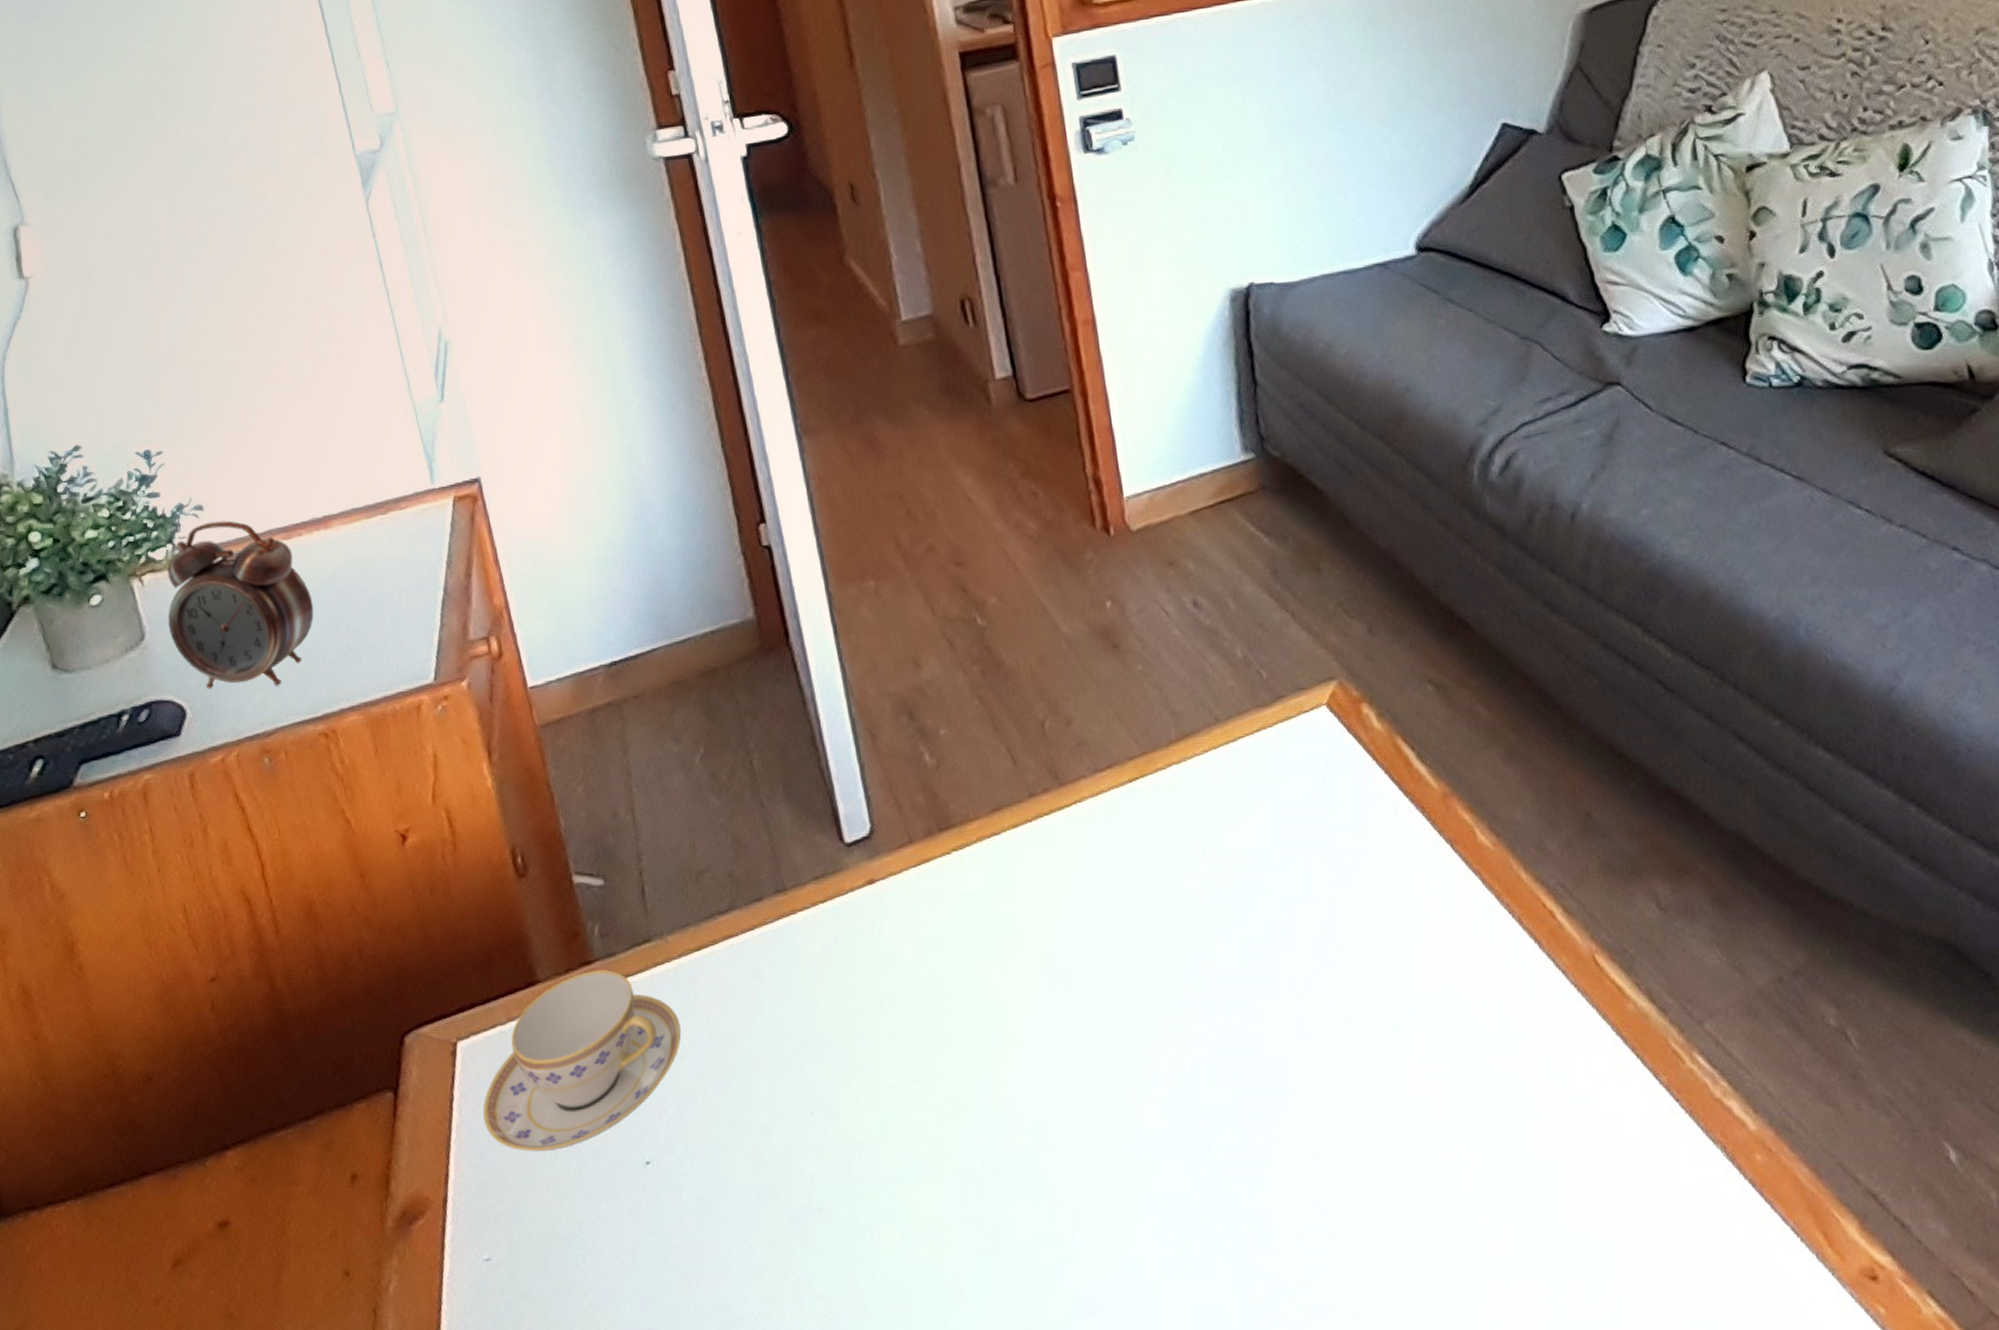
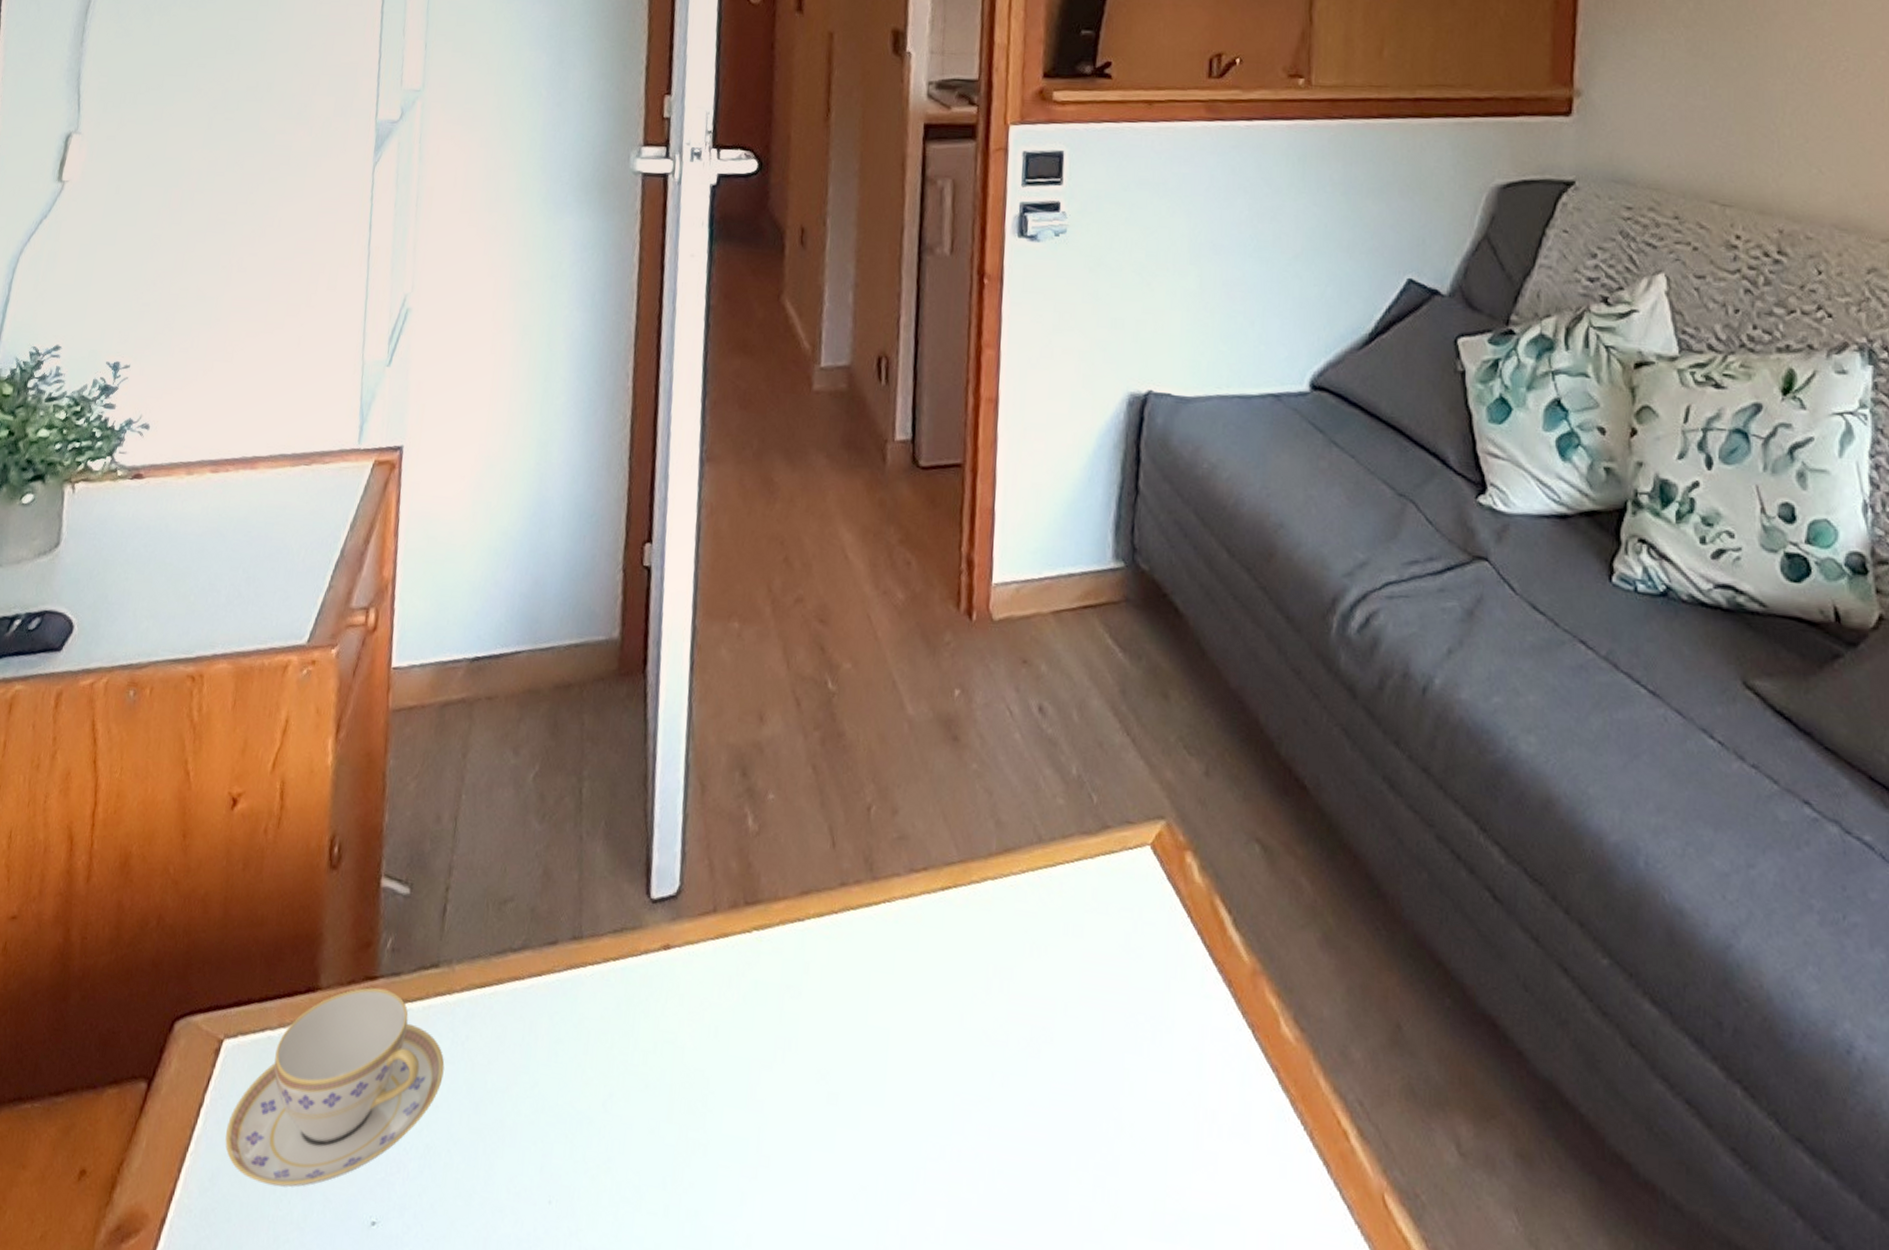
alarm clock: present [167,520,314,689] -> none [82,442,220,619]

